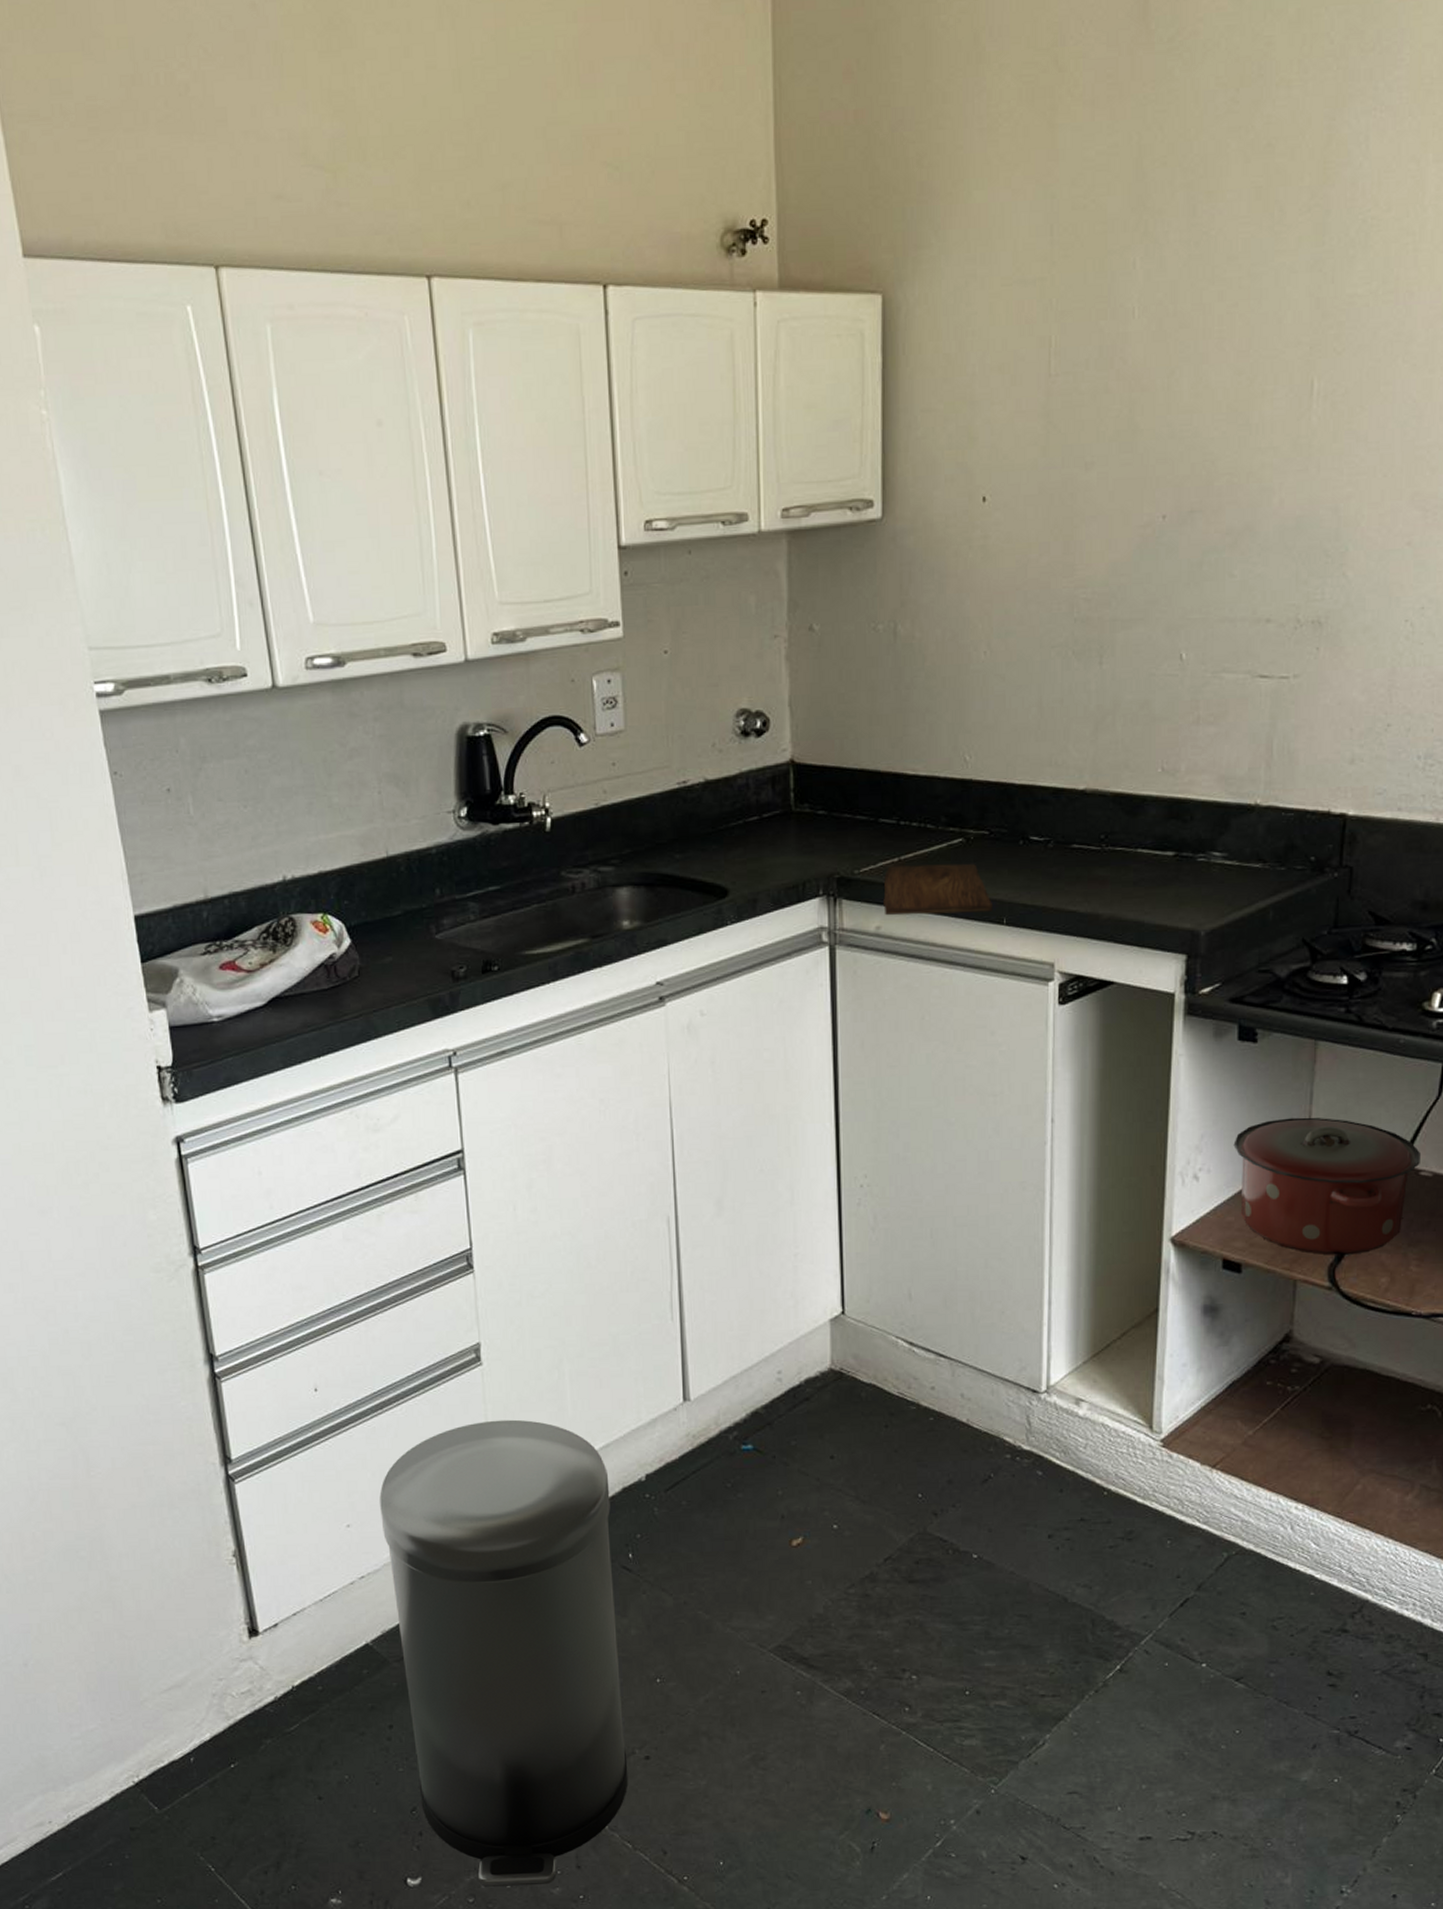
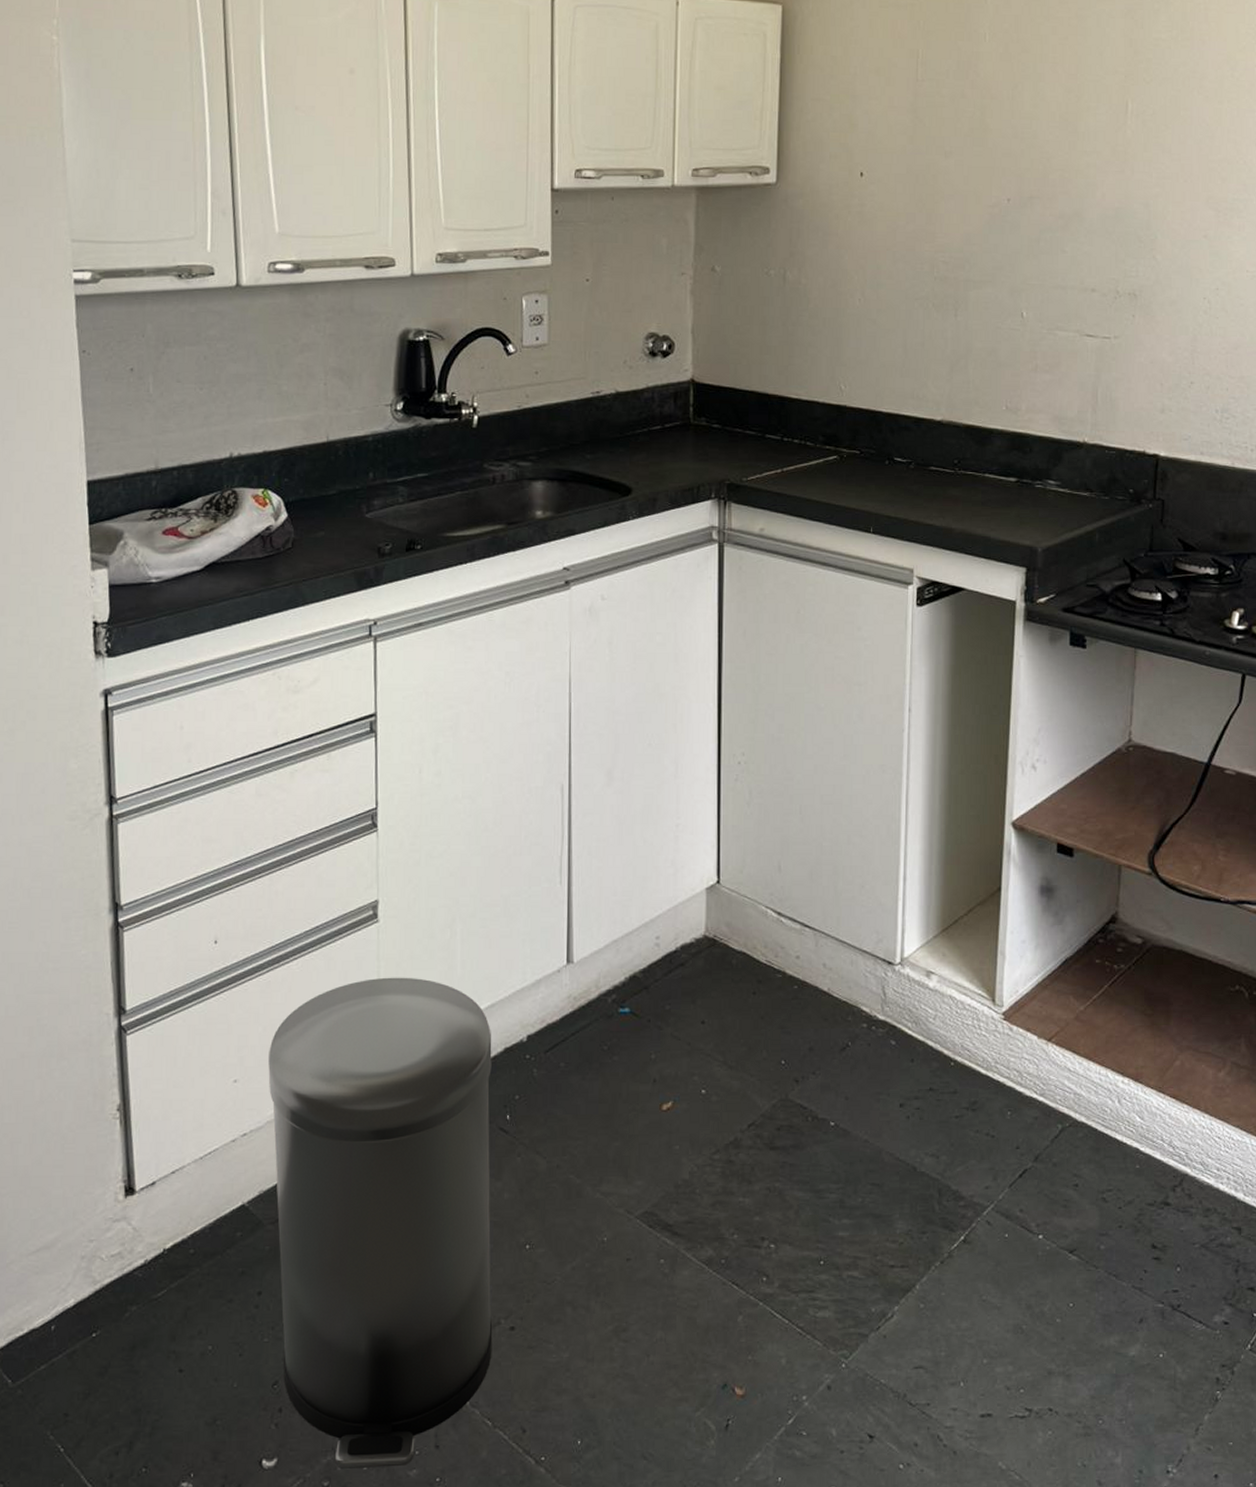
cutting board: present [883,863,993,916] -> none [767,476,861,521]
casserole: present [1233,1117,1422,1256] -> none [1066,717,1226,843]

